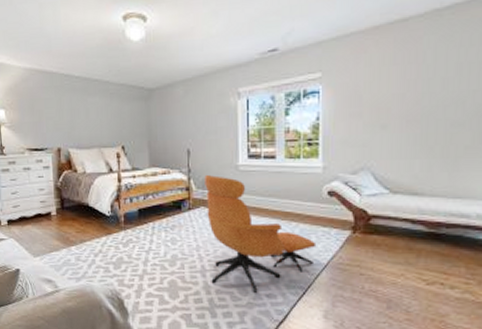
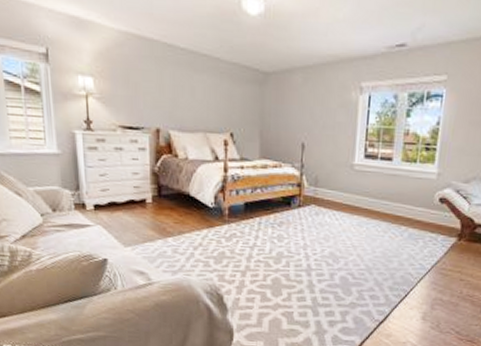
armchair: present [205,174,317,294] -> none [316,171,423,295]

